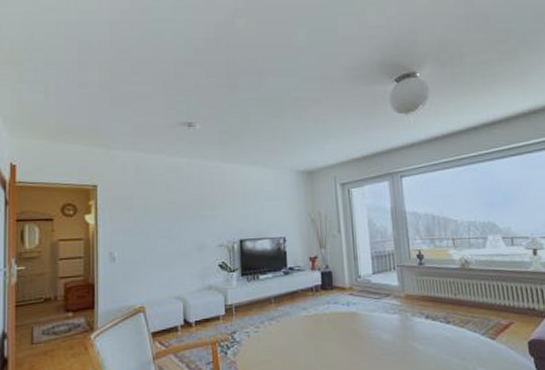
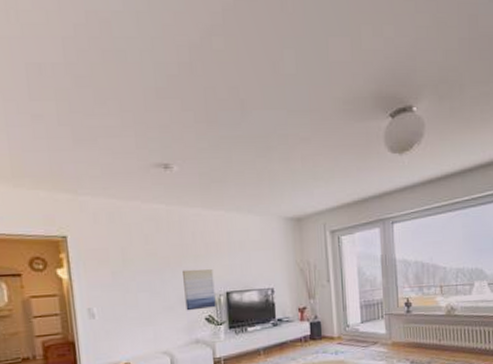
wall art: none [200,217,230,257] -> present [183,269,216,311]

